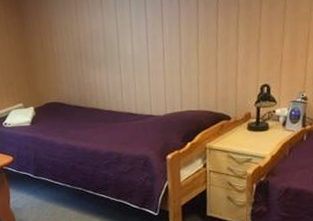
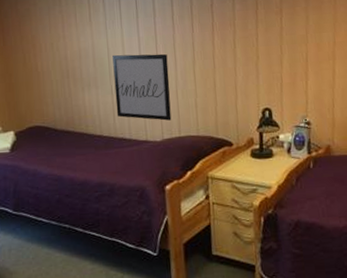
wall art: none [121,34,175,97] -> present [112,53,172,121]

